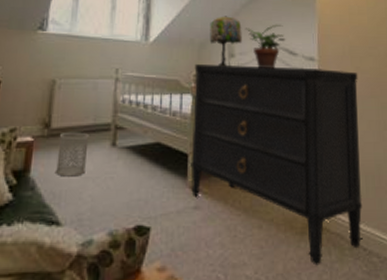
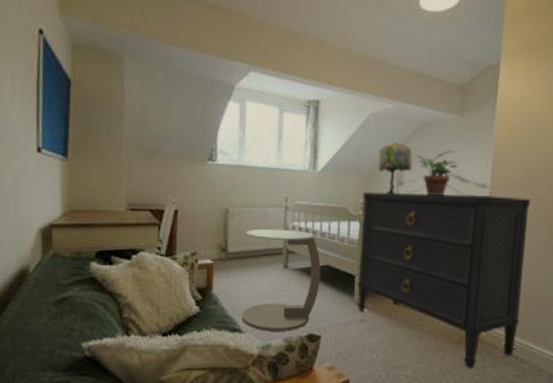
wastebasket: present [56,131,89,177] -> none [235,255,263,294]
side table: none [61,102,152,223] -> present [242,228,321,331]

